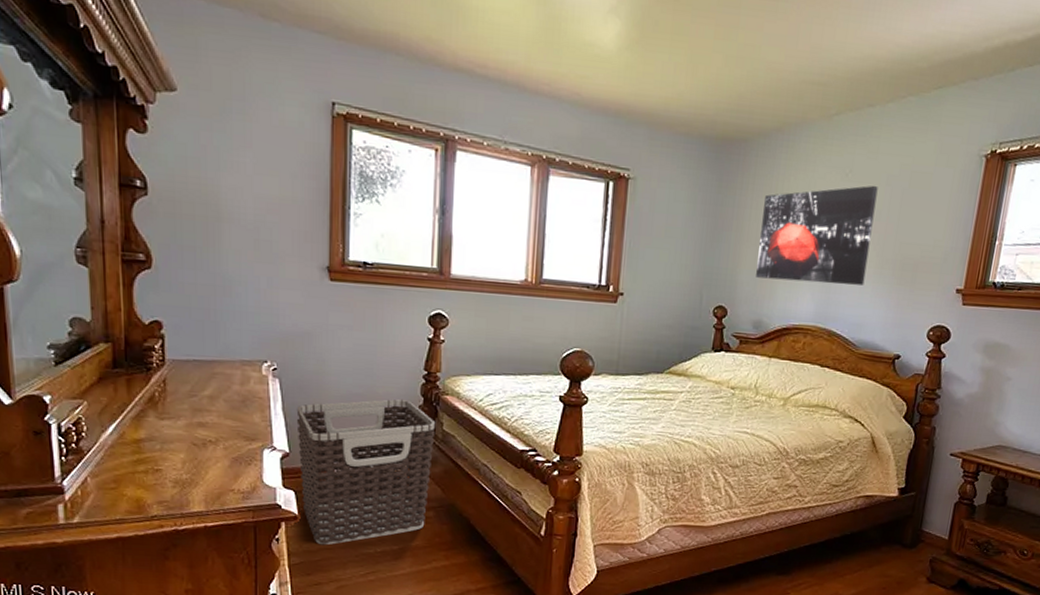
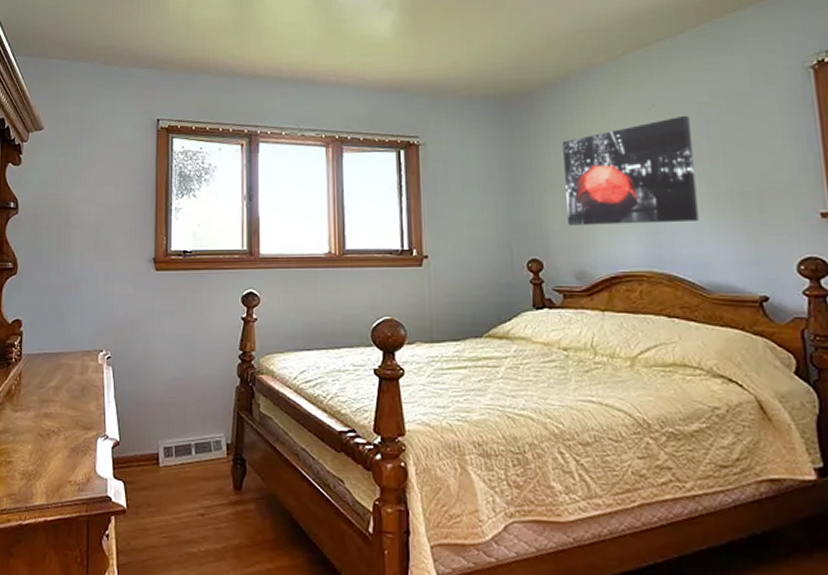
clothes hamper: present [296,398,436,546] -> none [126,380,253,543]

